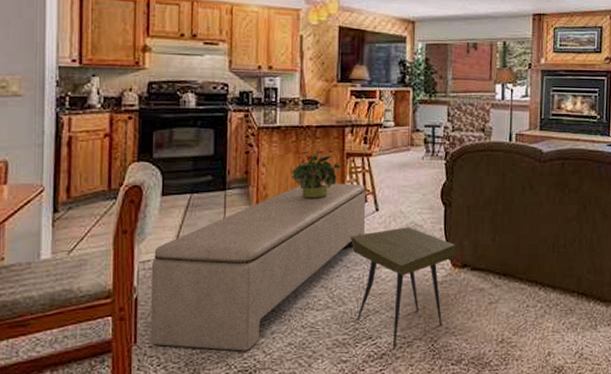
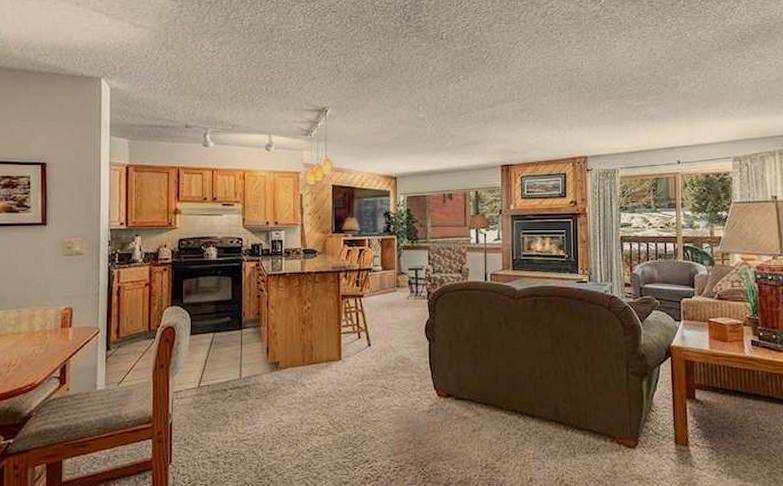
bench: present [151,183,366,351] -> none [183,322,360,471]
potted plant: present [290,149,342,198] -> none [294,291,338,336]
side table: present [350,227,456,349] -> none [346,360,441,472]

